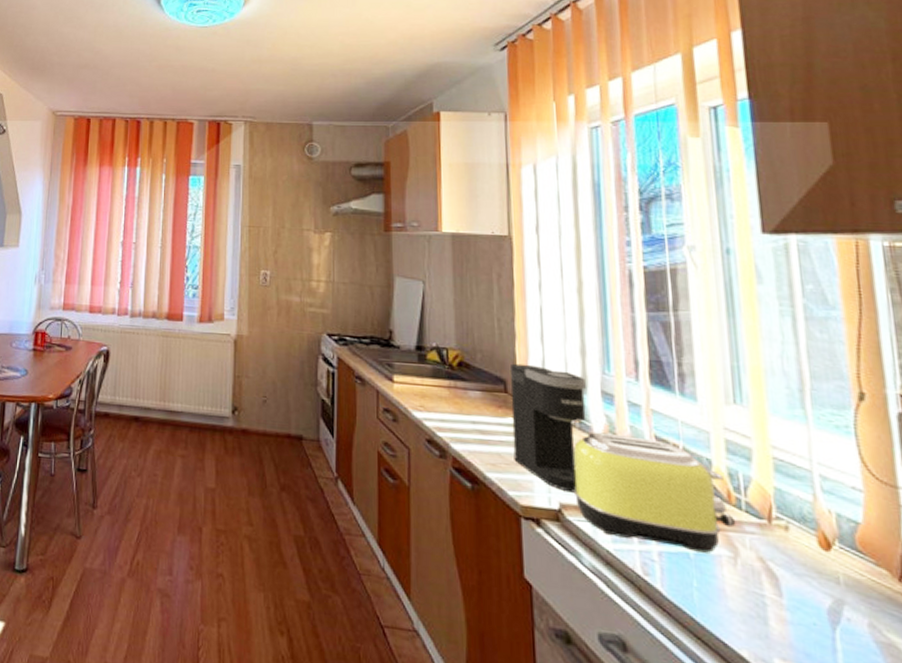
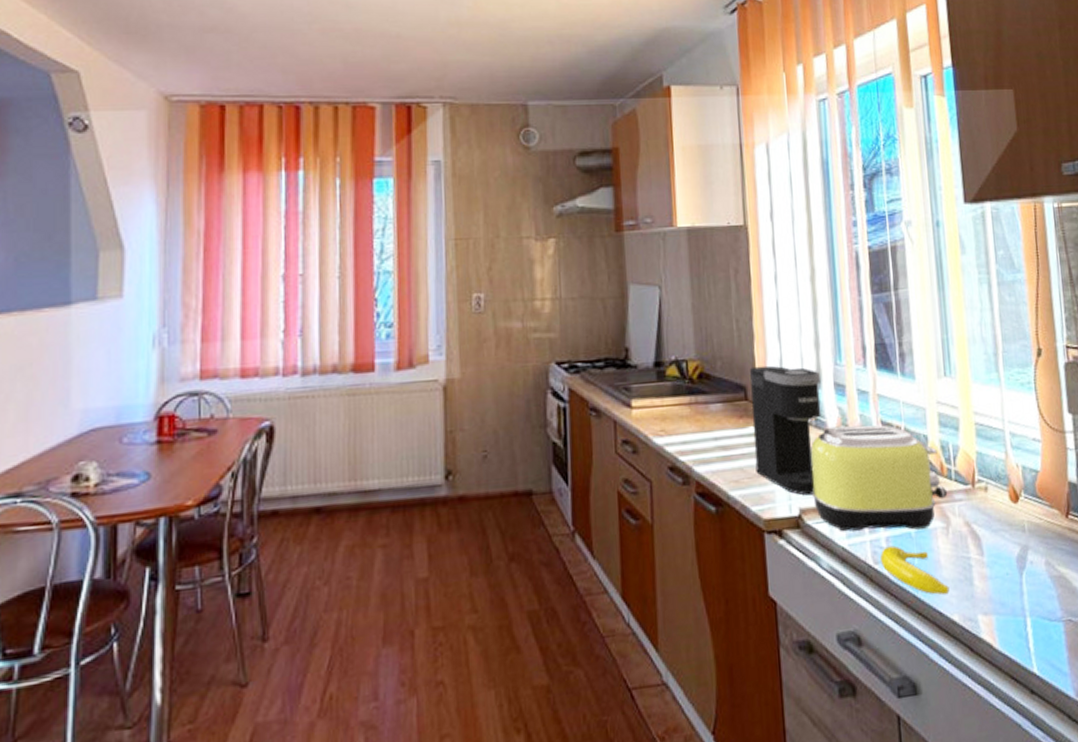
banana: none [650,560,737,628] -> present [879,545,950,596]

